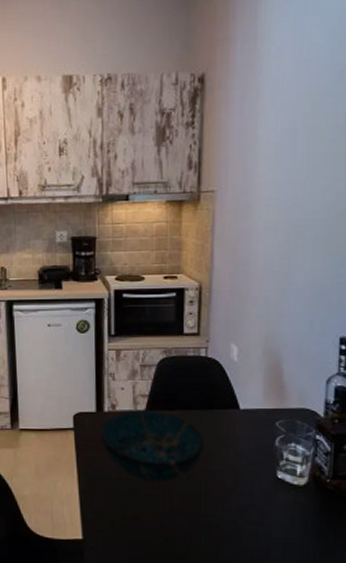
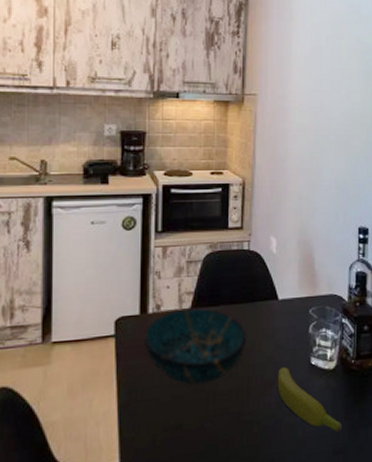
banana: none [238,476,314,548] -> present [277,366,343,432]

